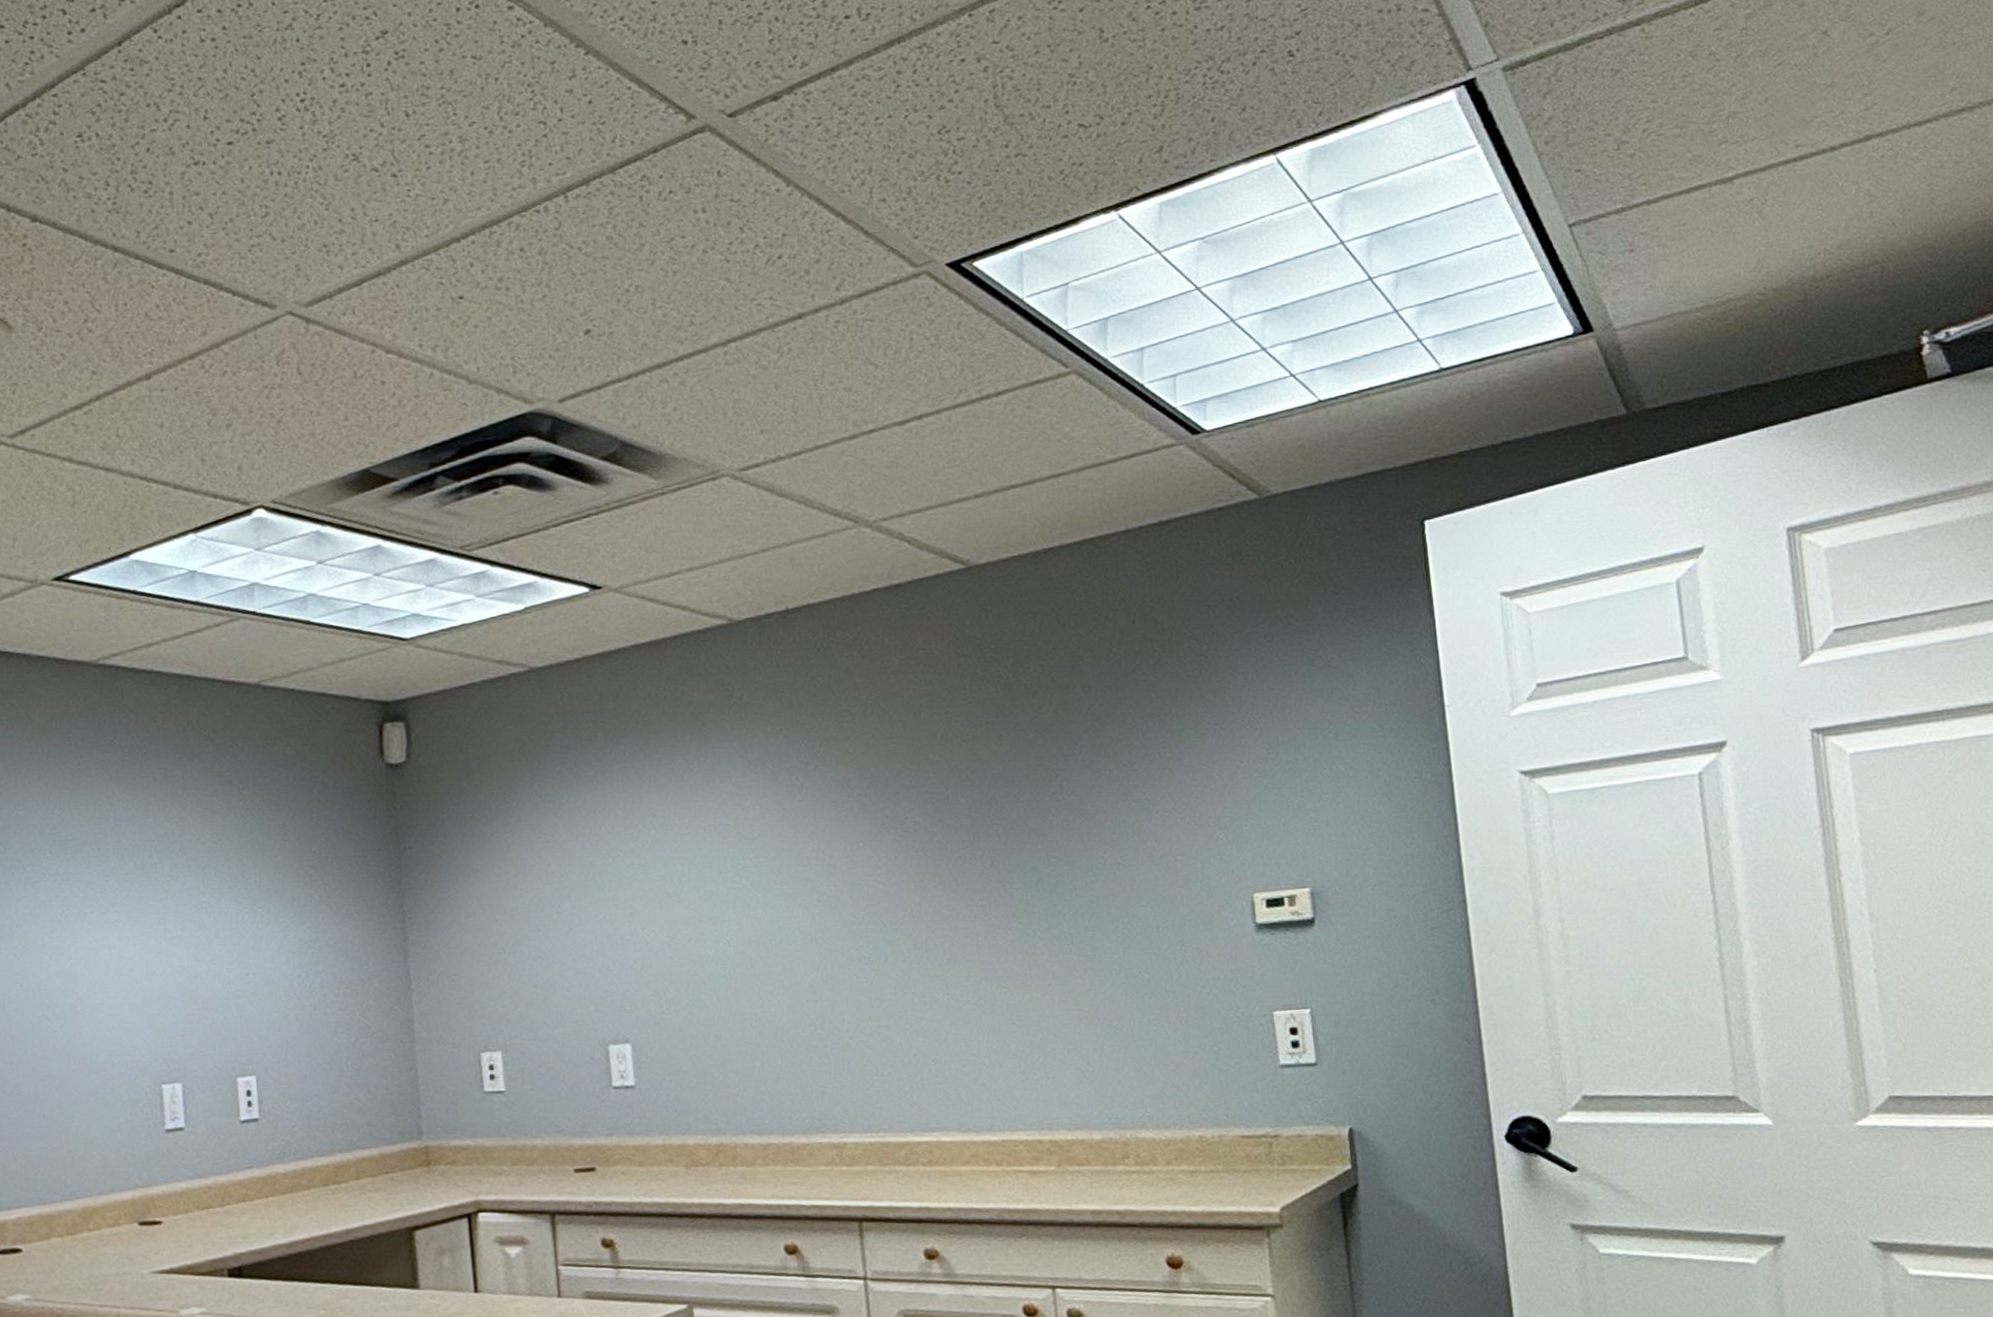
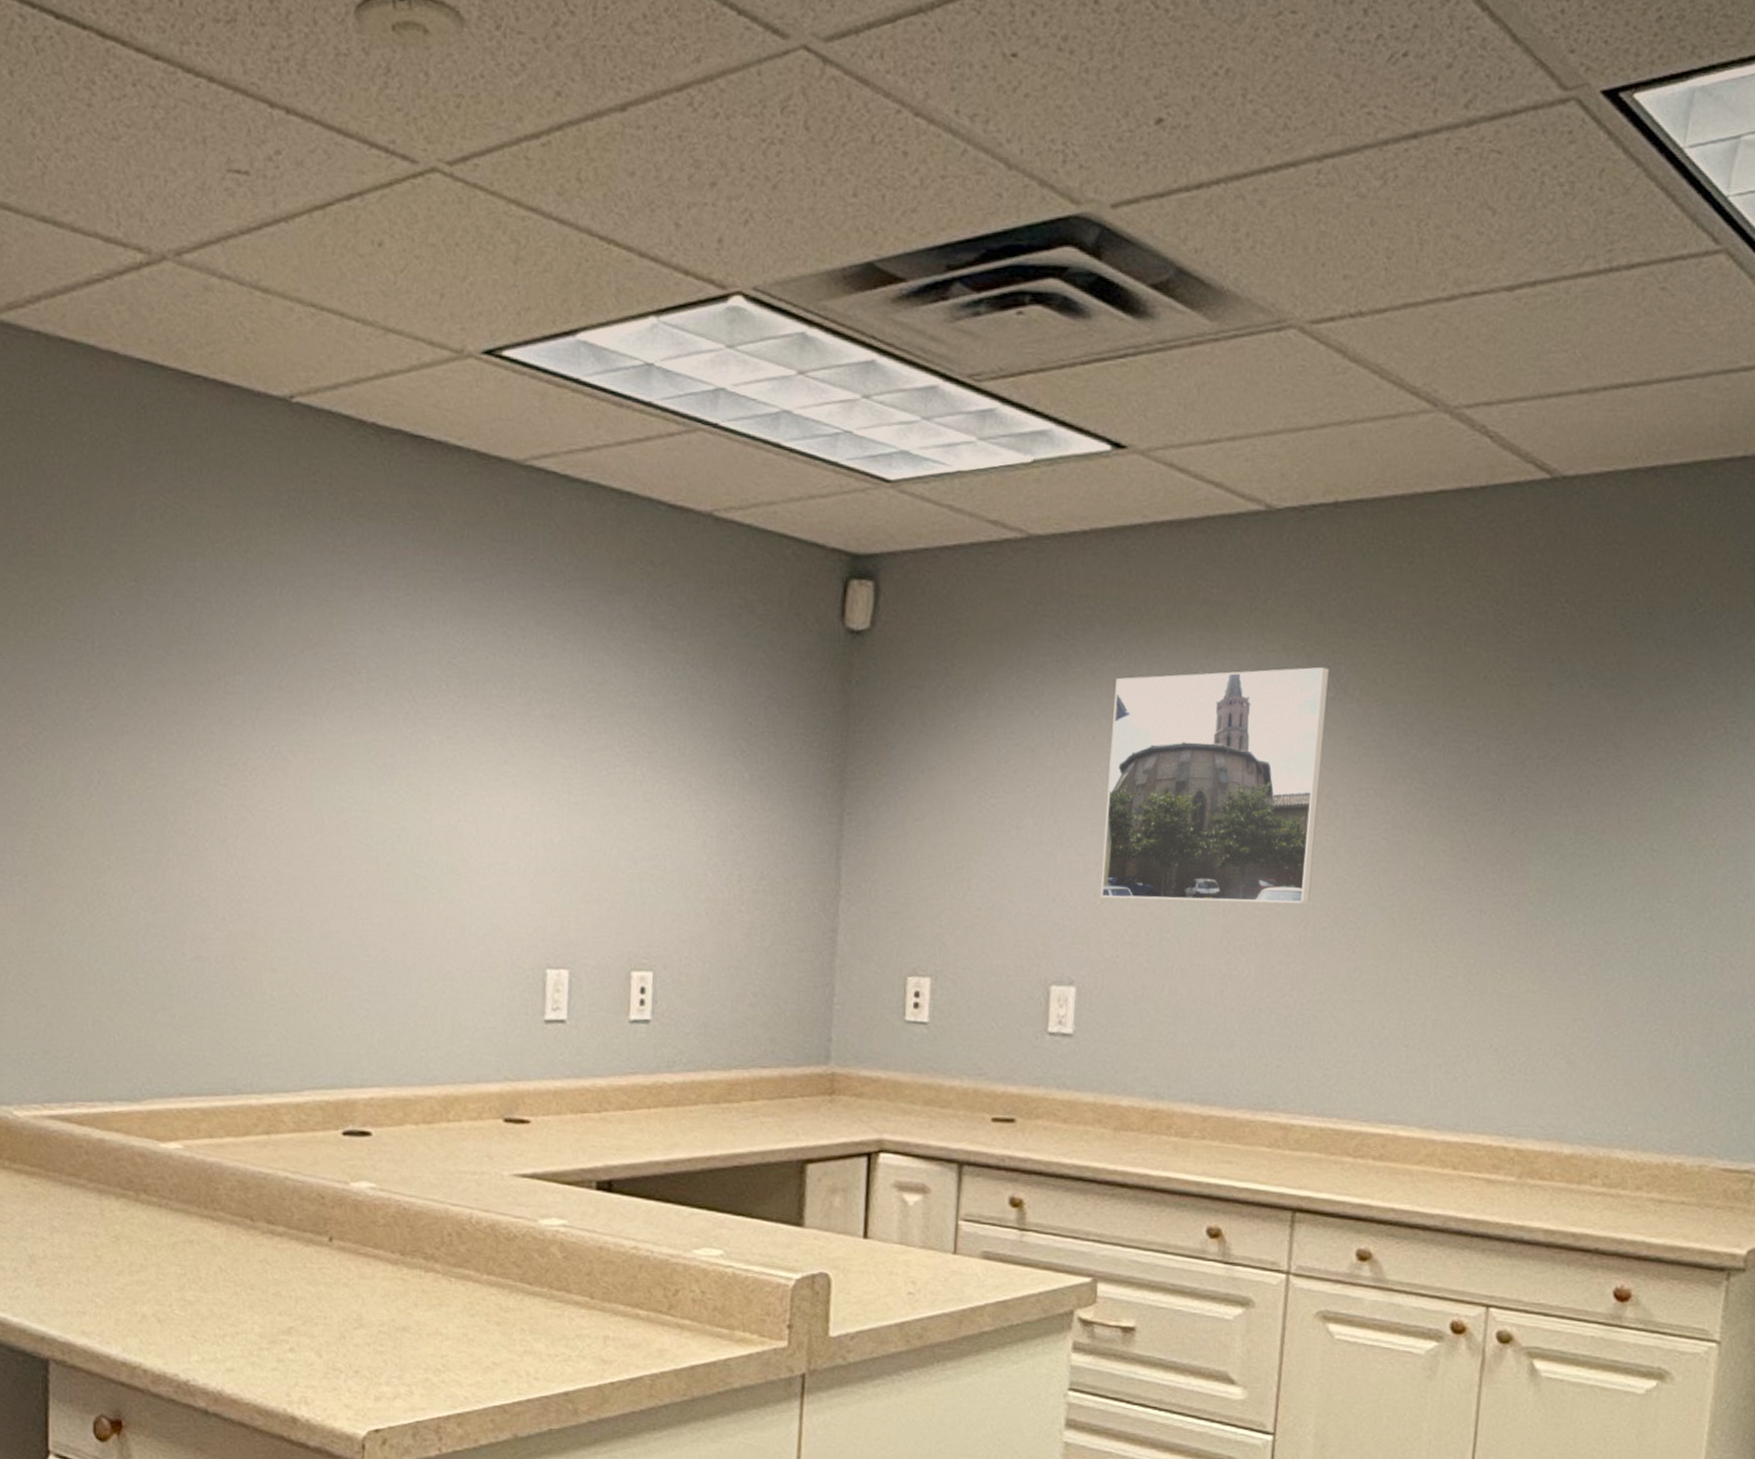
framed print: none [624,745,825,964] -> present [1101,666,1330,905]

